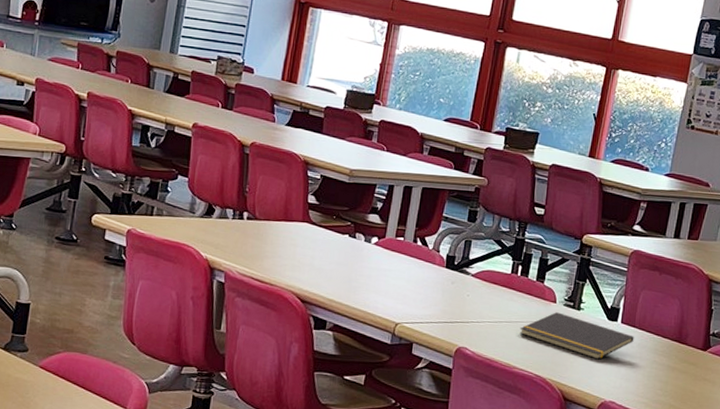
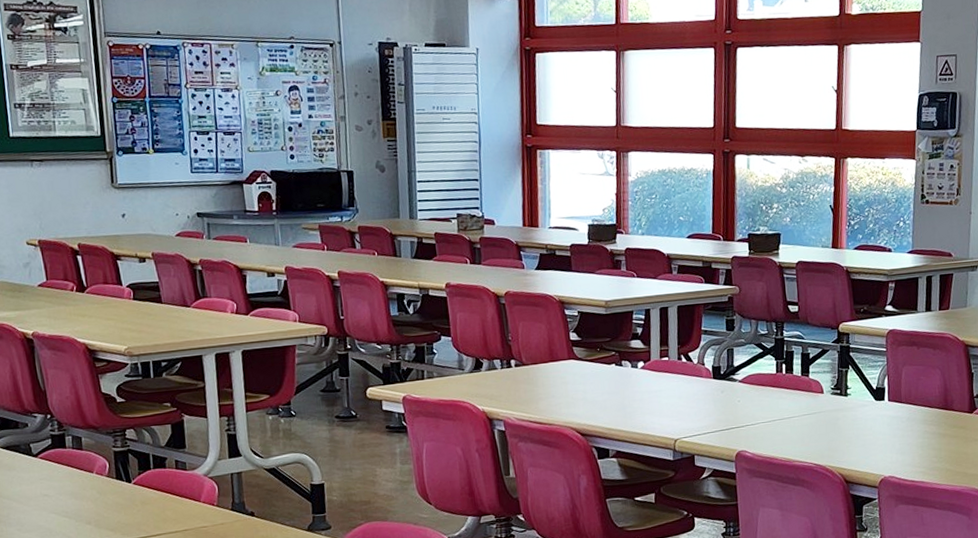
notepad: present [519,312,634,360] -> none [793,401,903,440]

